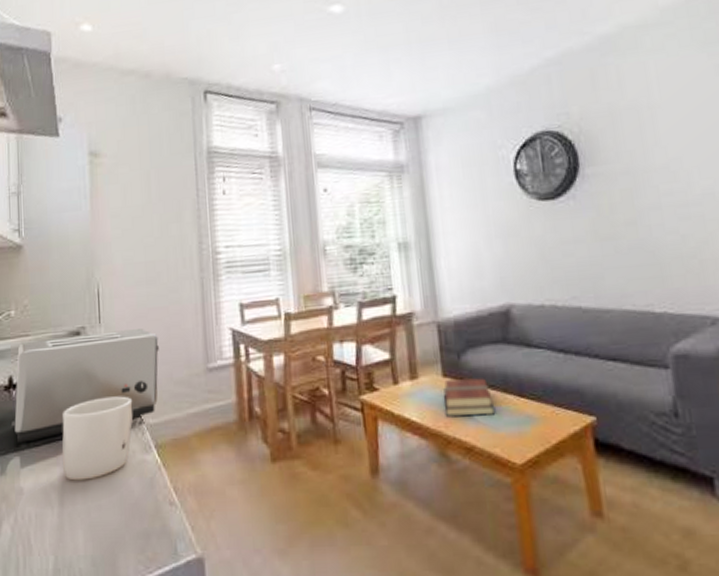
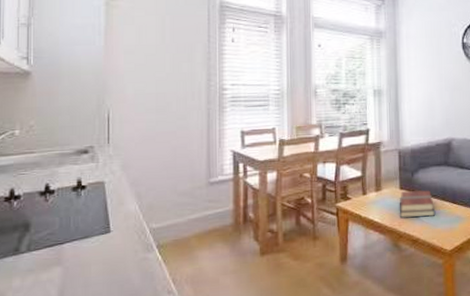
toaster: present [12,329,159,443] -> none [11,149,165,248]
mug: present [61,396,133,481] -> none [63,205,137,278]

